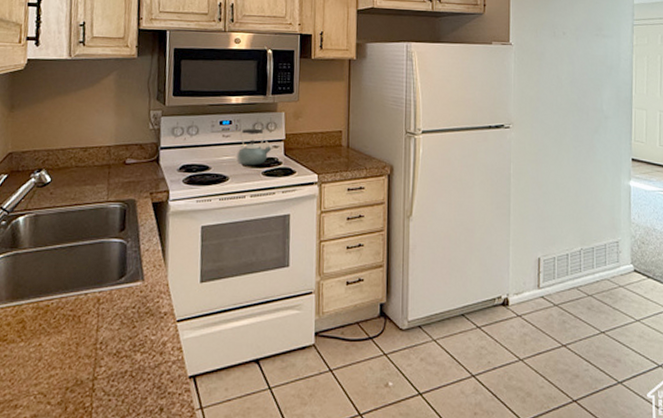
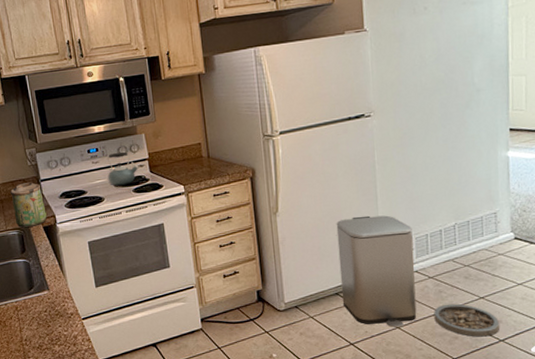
canister: none [120,148,160,201] -> present [10,182,47,228]
pedal bin: none [467,230,541,359] -> present [336,215,417,328]
pet bowl: none [557,336,619,377] -> present [434,303,500,337]

